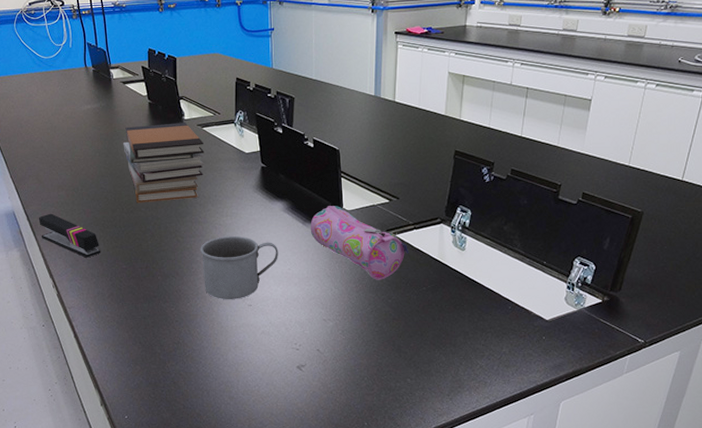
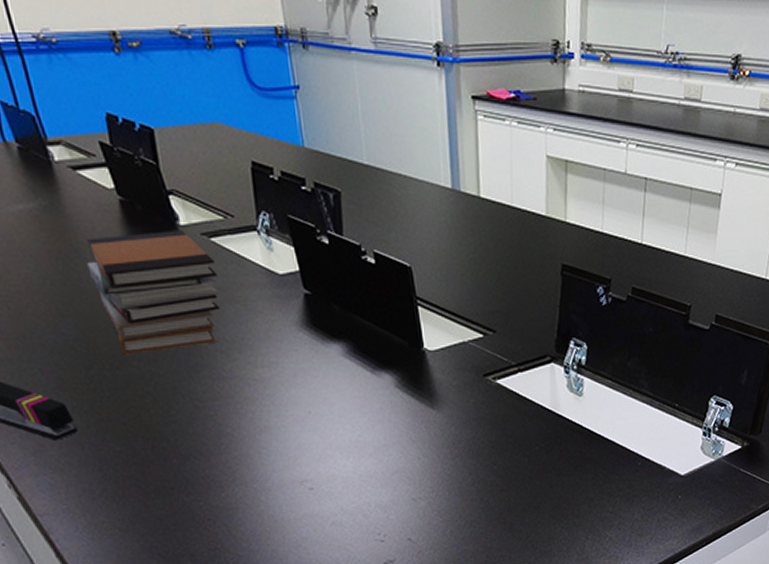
mug: present [200,235,278,299] -> none [229,394,343,484]
pencil case: present [310,206,409,280] -> none [382,345,515,442]

